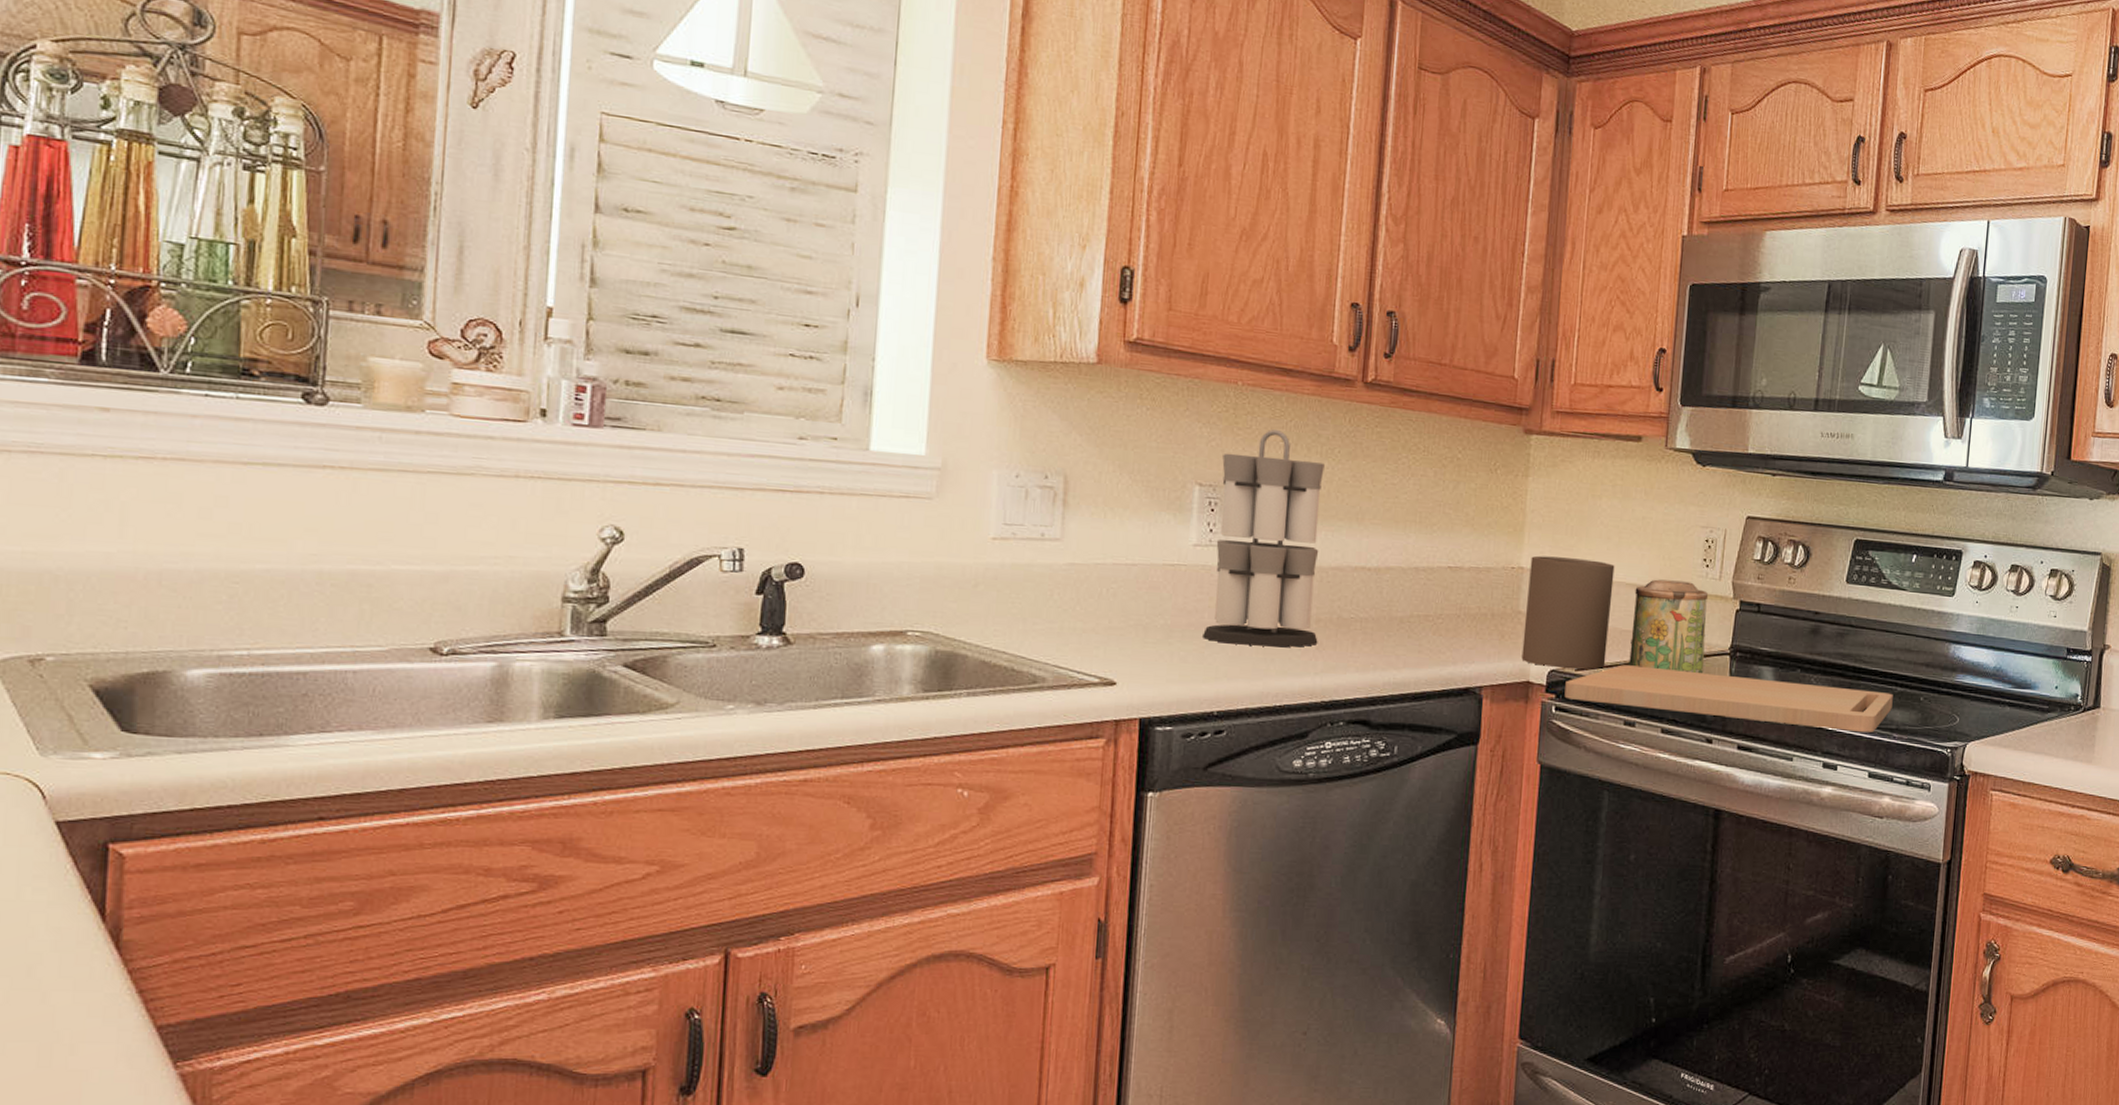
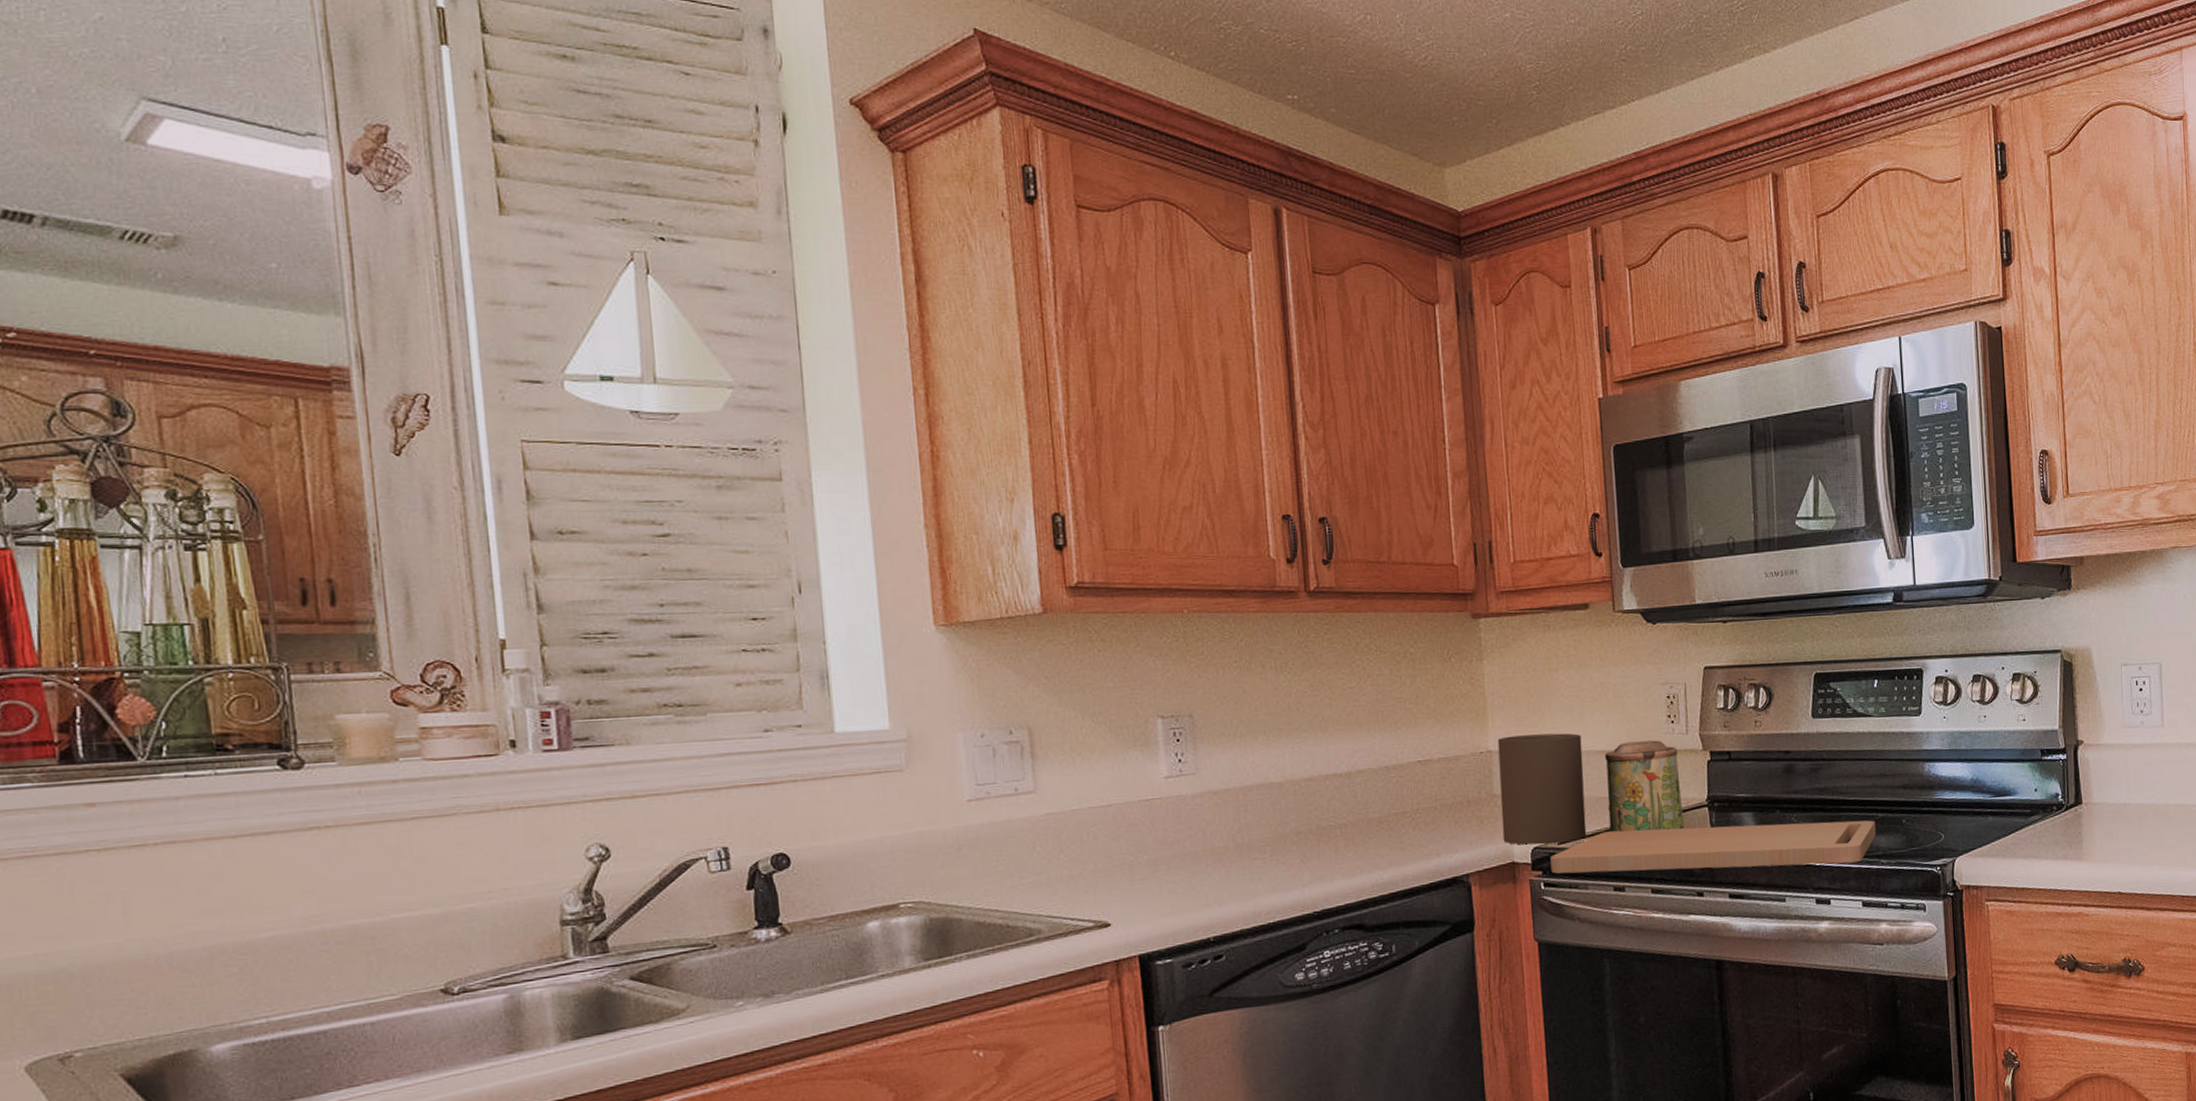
spice rack: present [1203,429,1325,647] -> none [1180,651,1302,870]

